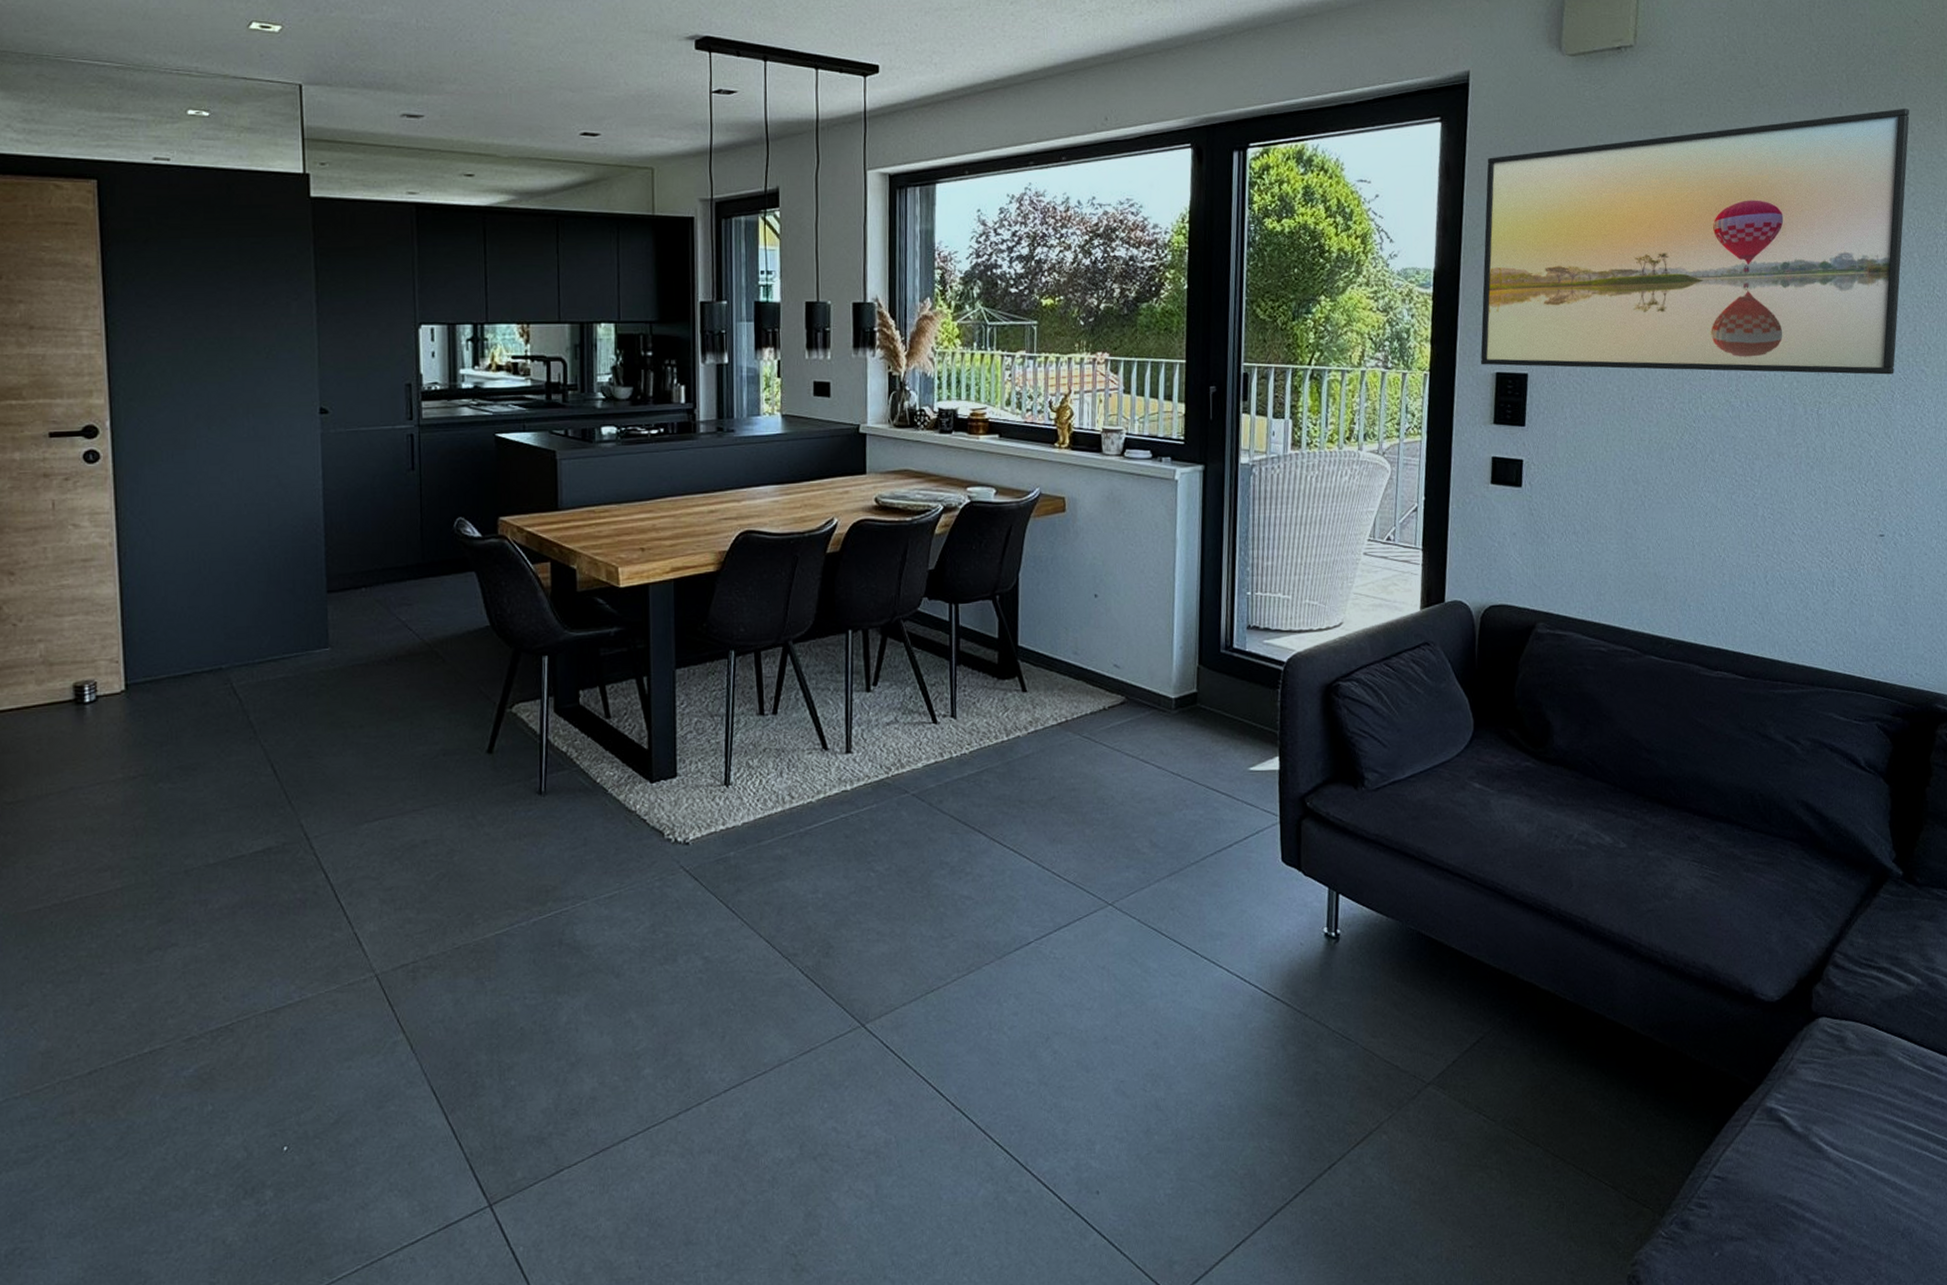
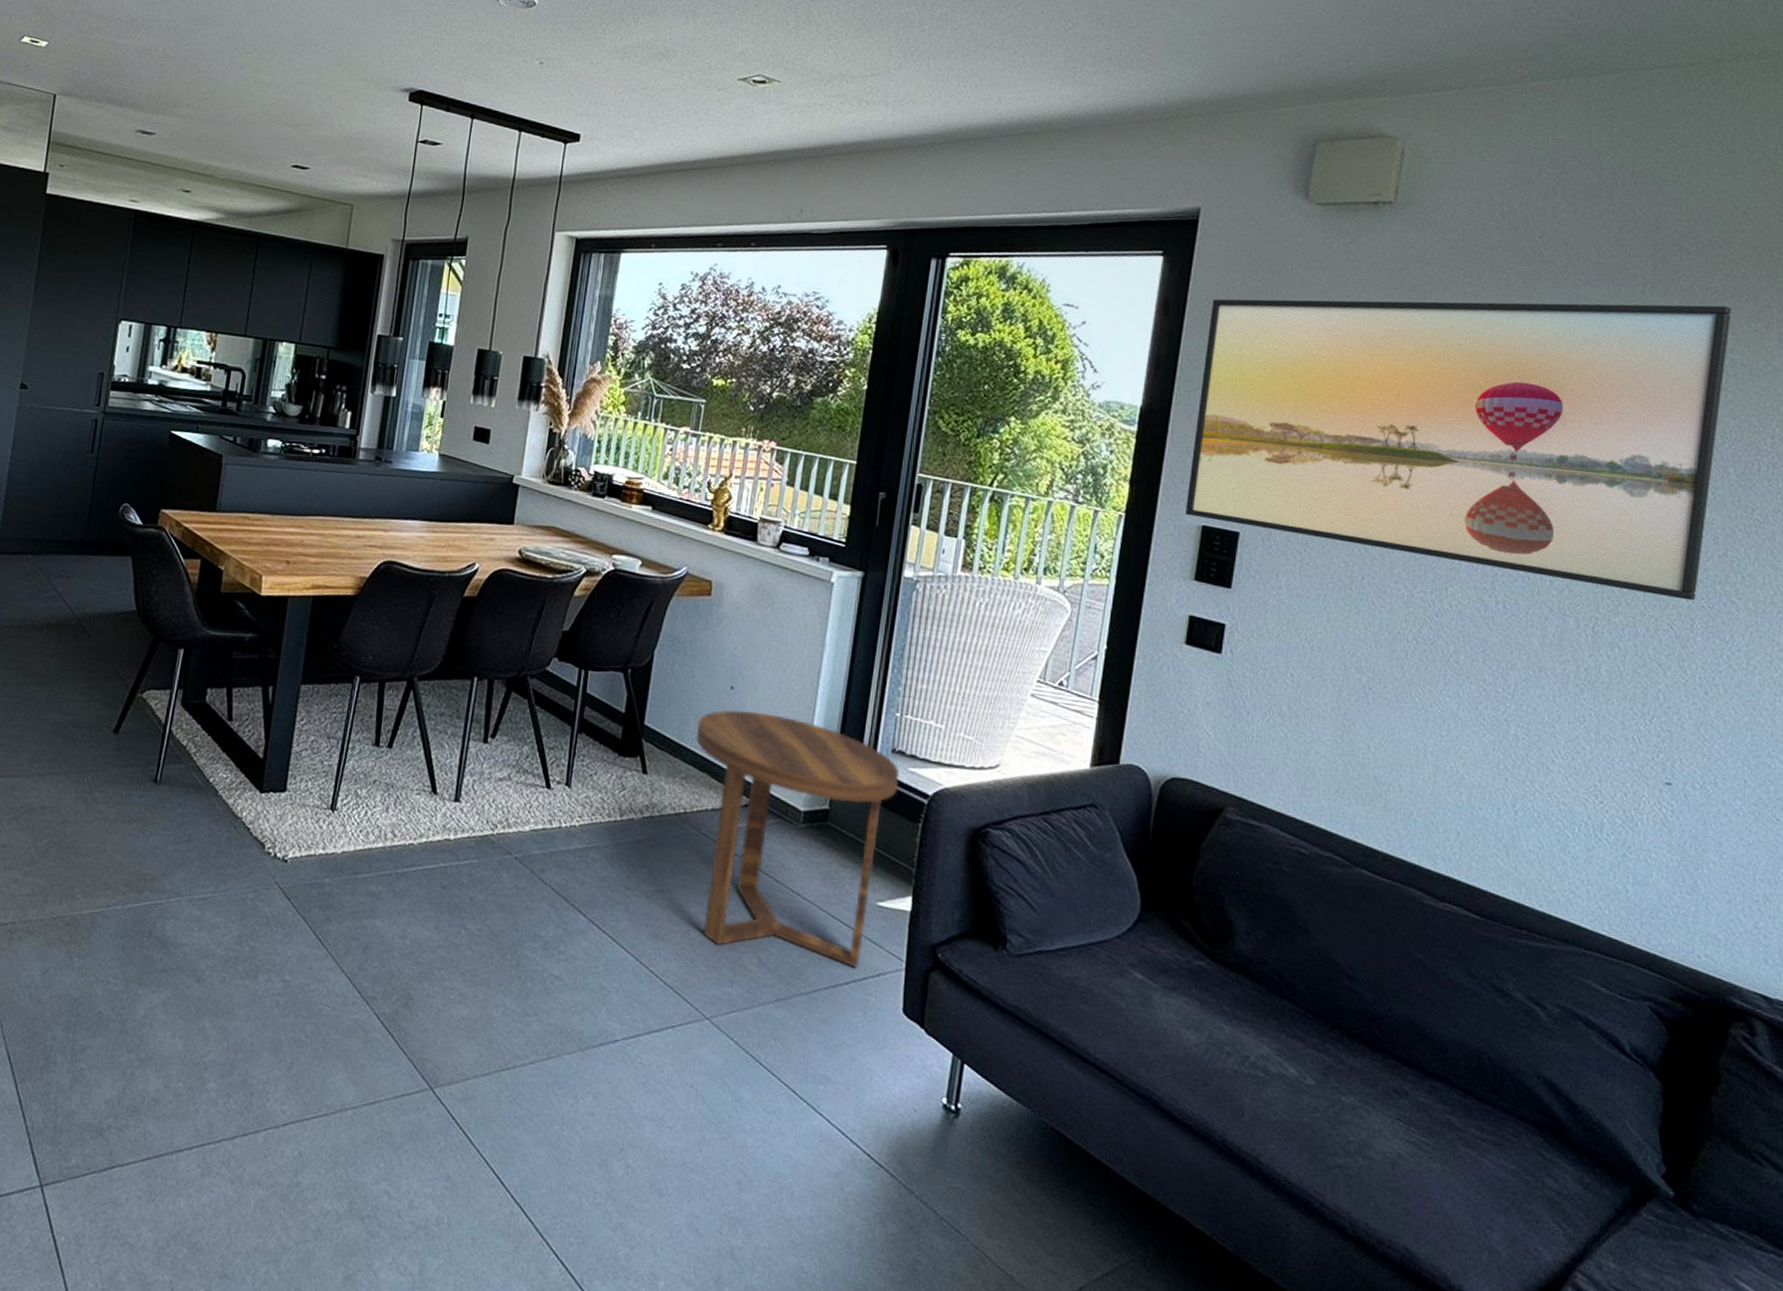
side table: none [1067,614,1257,837] -> present [695,710,899,969]

